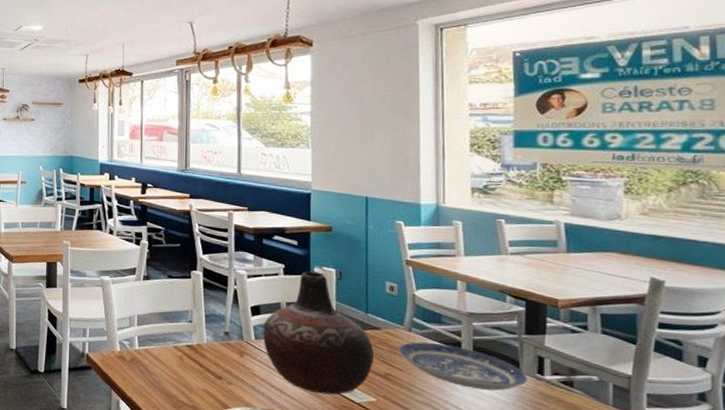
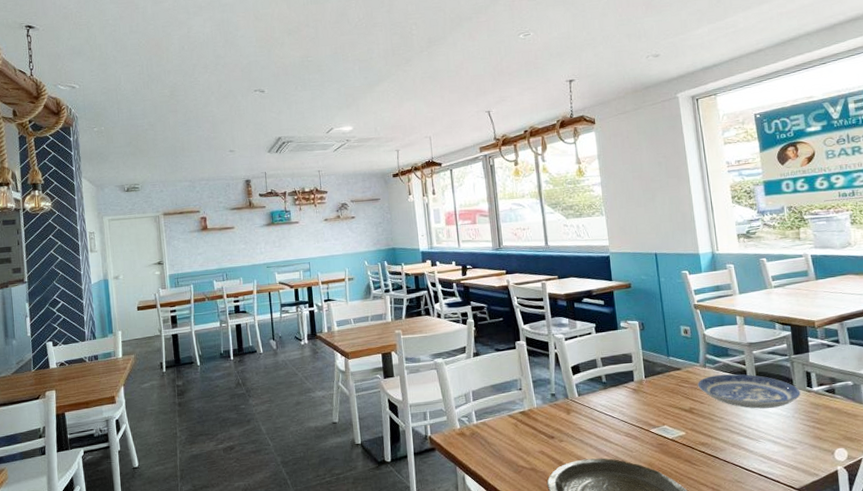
vase: present [263,271,374,395] -> none [584,326,679,437]

